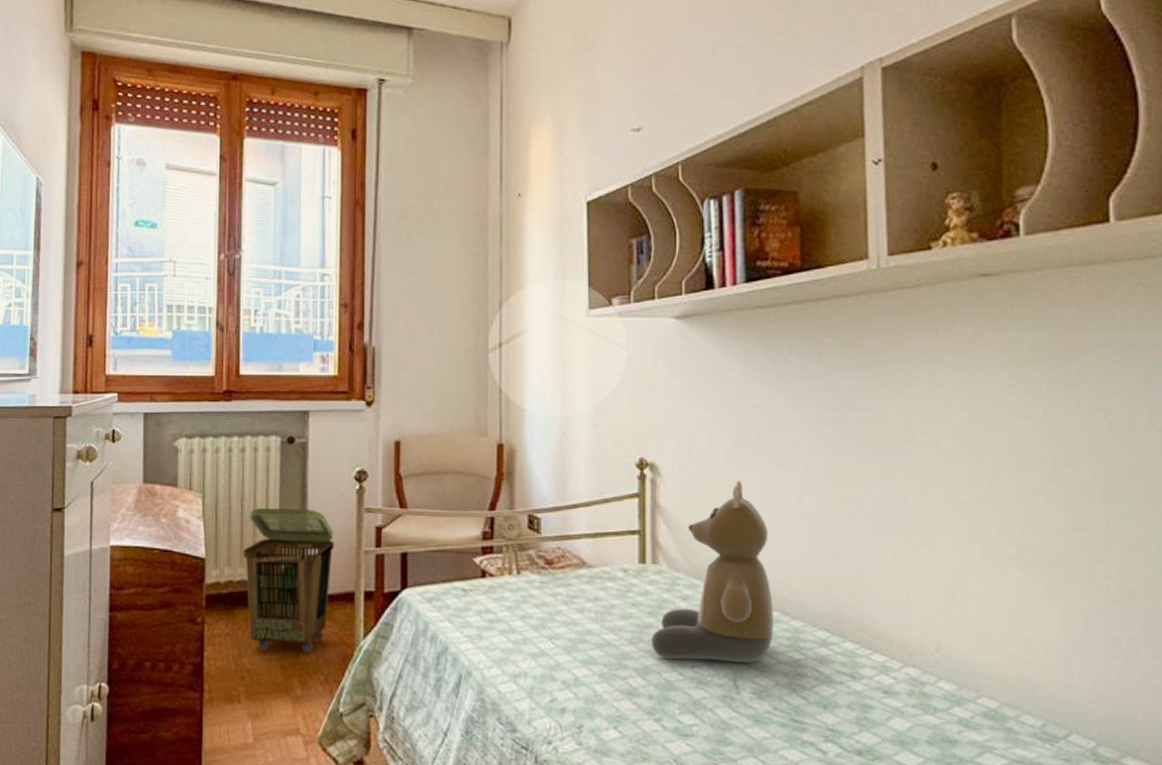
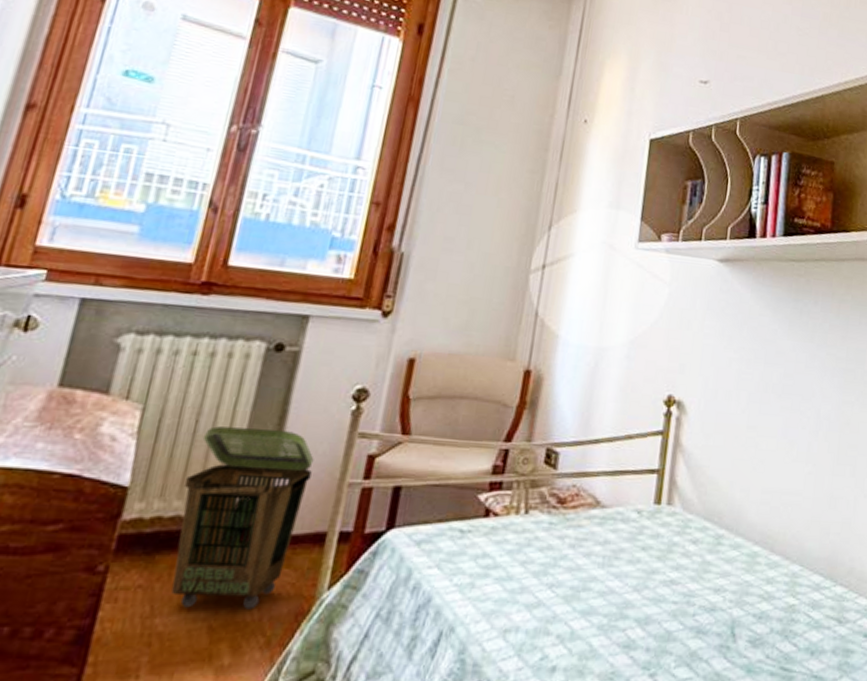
bear: present [652,481,773,663] -> none [656,423,779,609]

